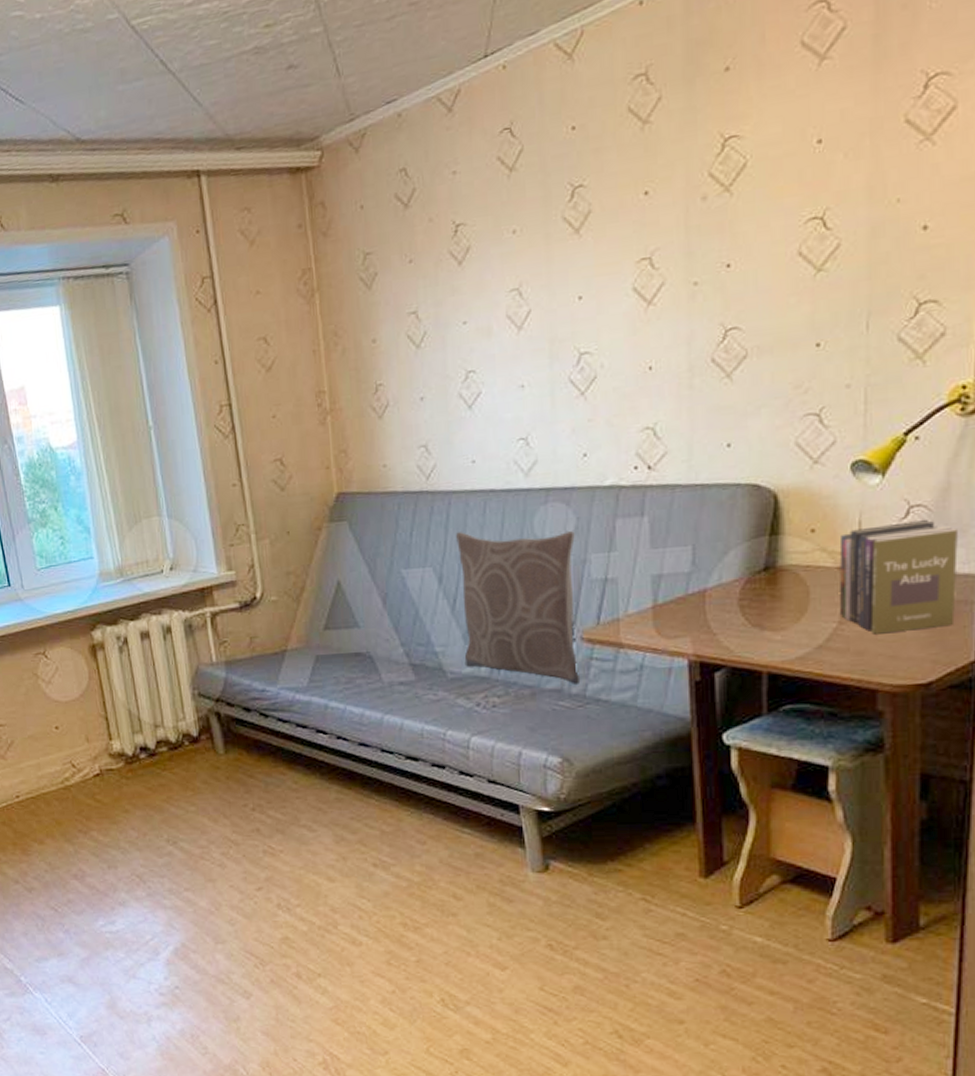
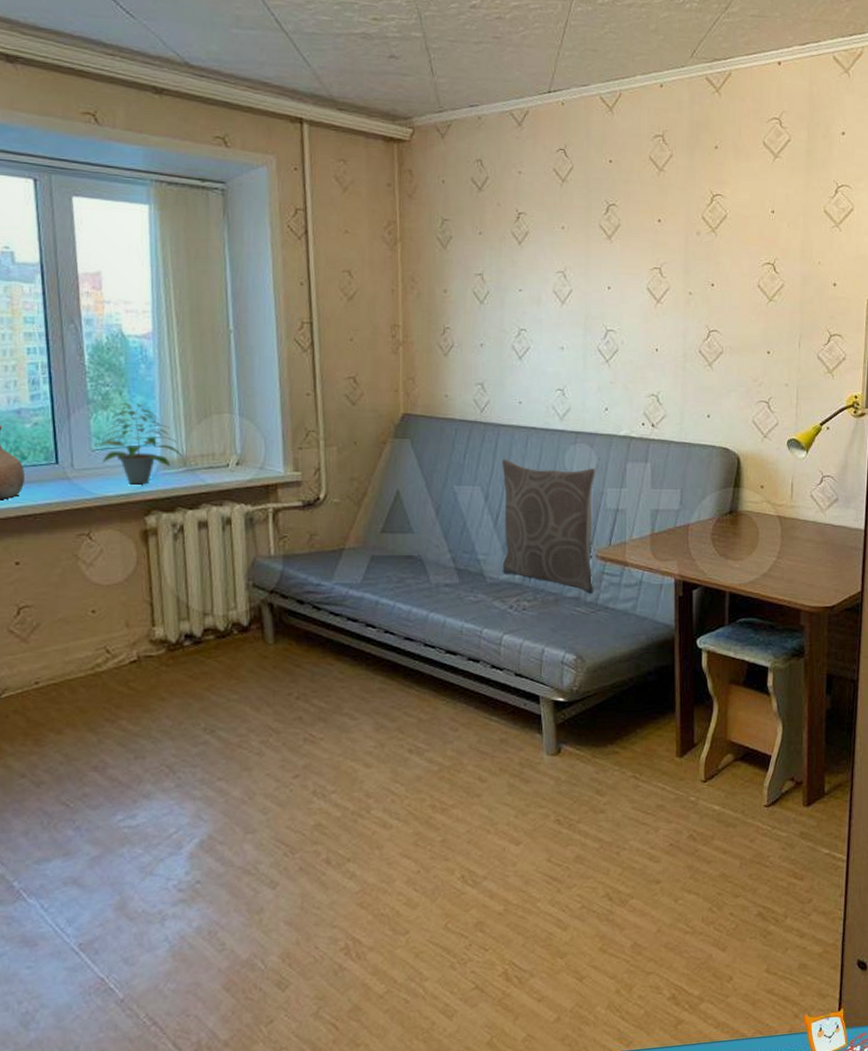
potted plant: none [39,516,119,600] -> present [94,402,183,485]
books: present [839,520,958,634] -> none [777,487,851,568]

